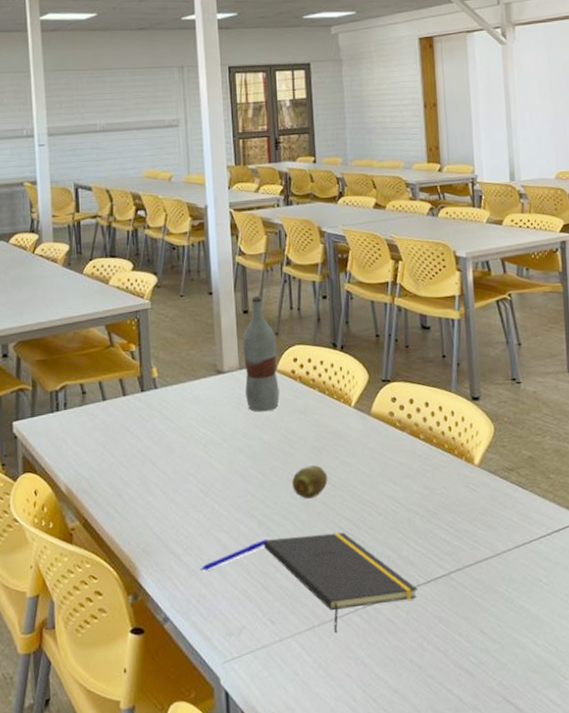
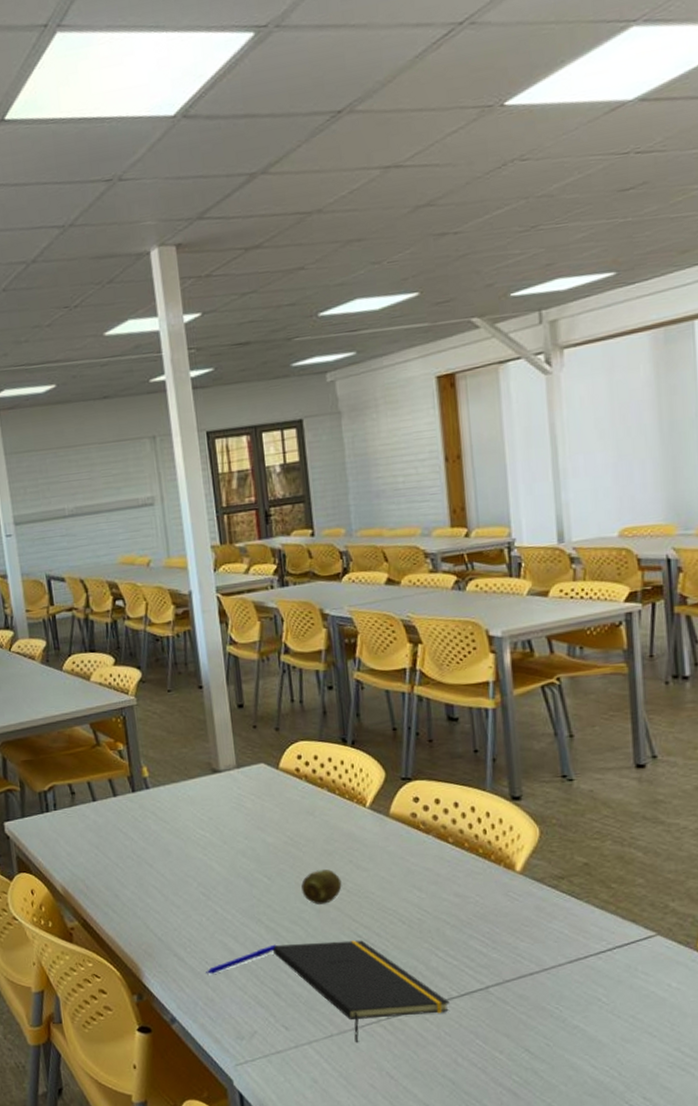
bottle: present [242,296,280,412] -> none [238,689,284,813]

